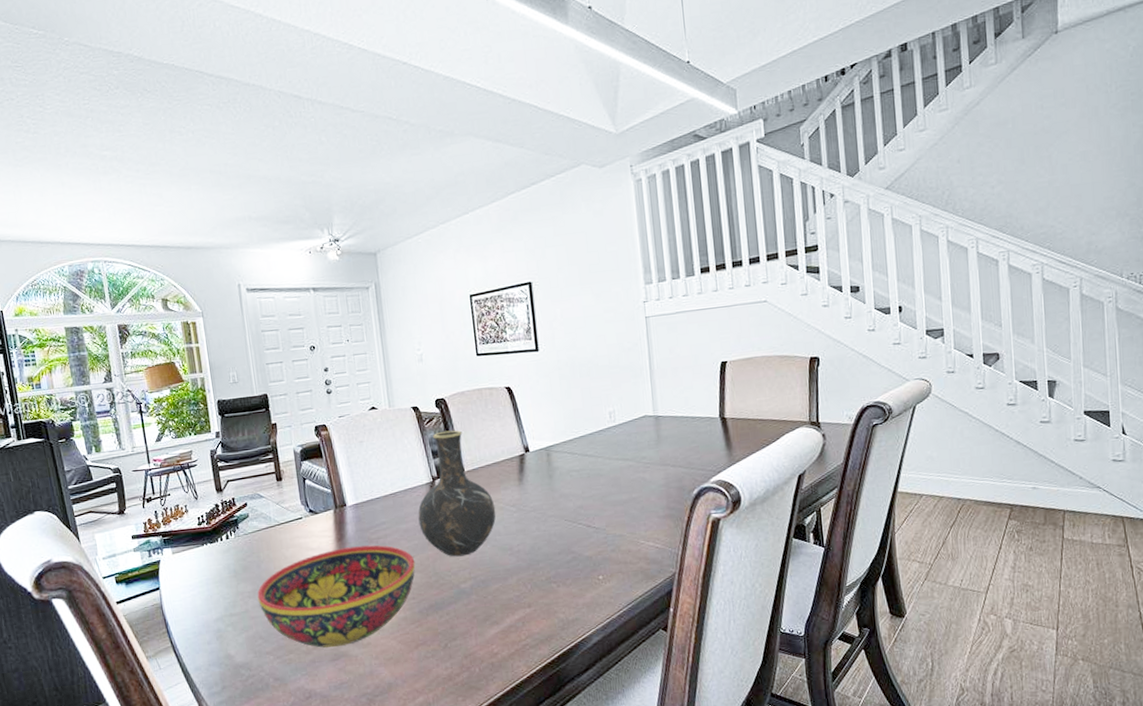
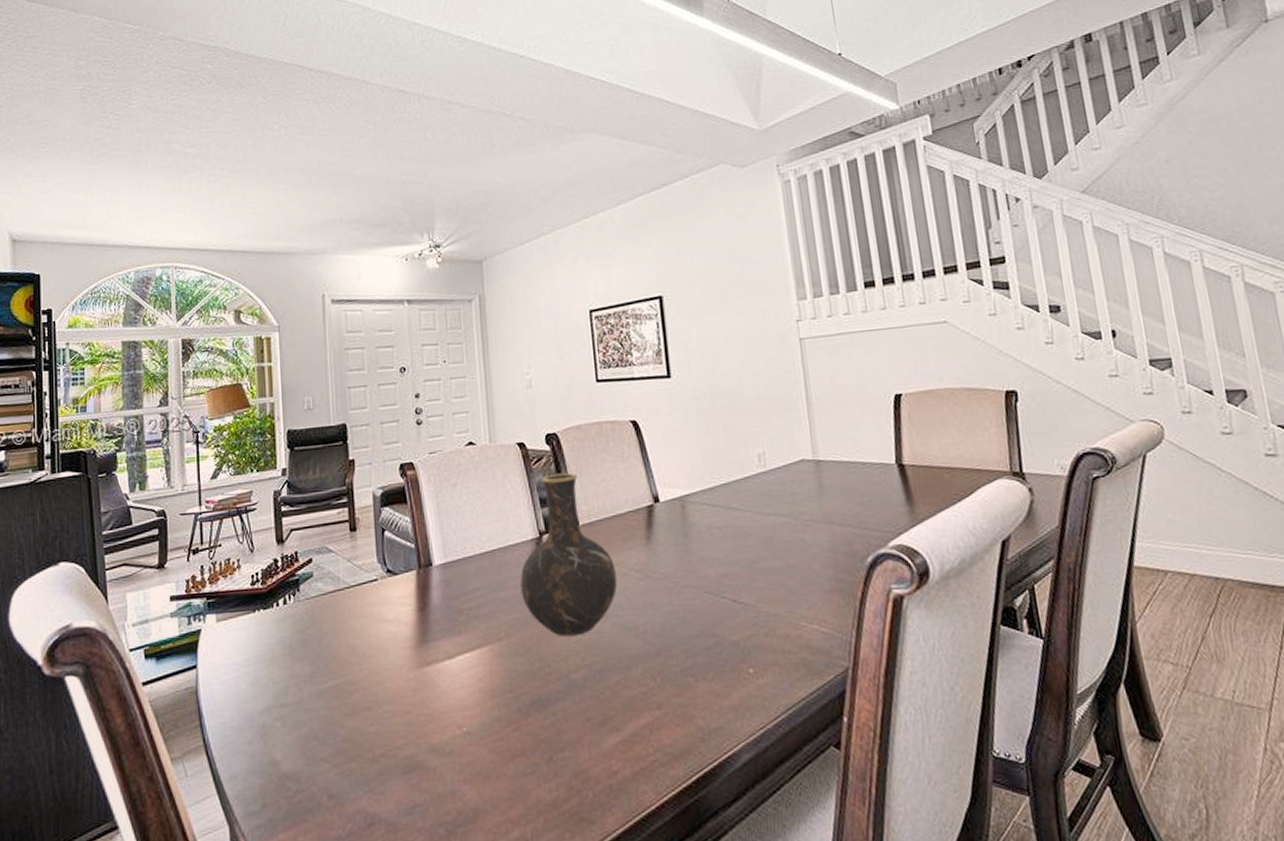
bowl: present [257,545,416,648] -> none [315,617,515,755]

